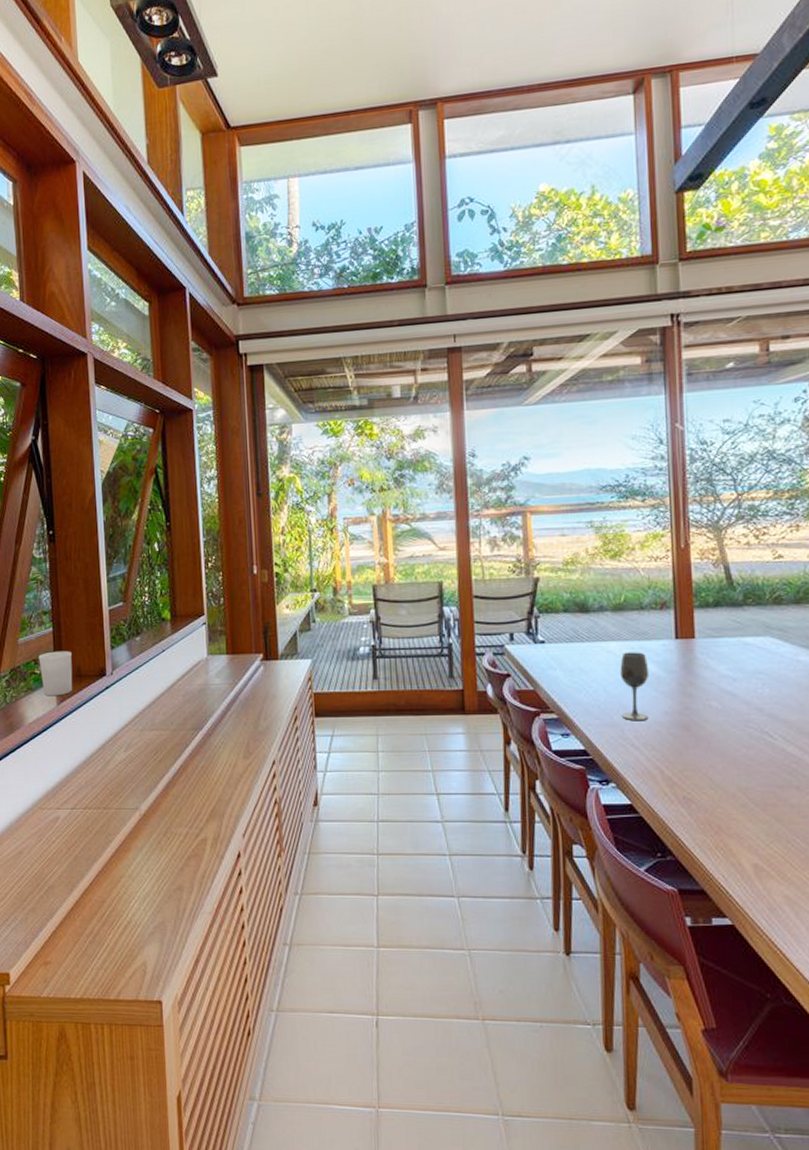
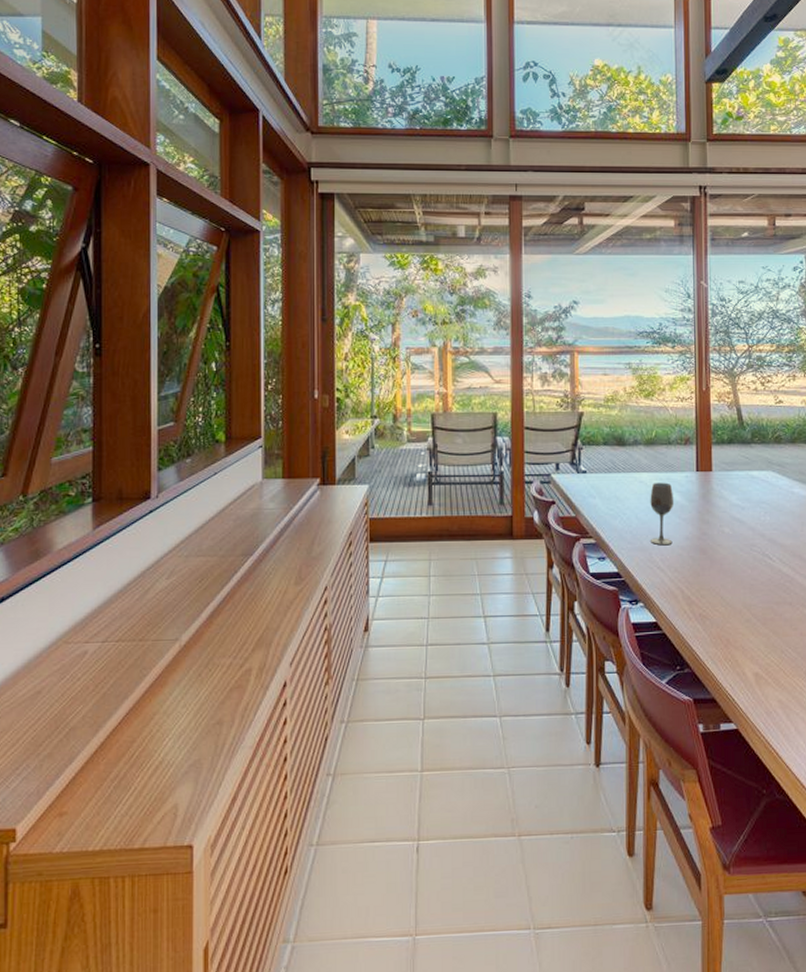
candle holder: present [38,651,73,697] -> none [74,472,113,521]

